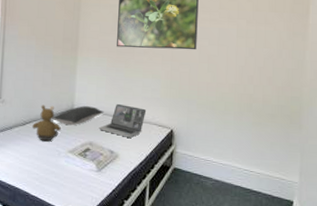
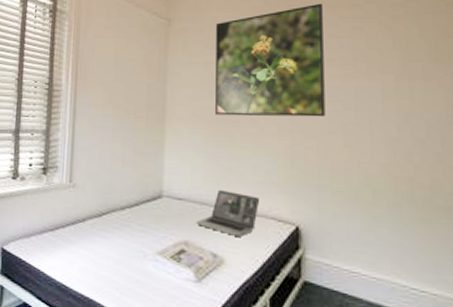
bear: present [32,104,61,142] -> none [110,190,147,239]
pillow: present [51,106,104,126] -> none [134,192,202,219]

